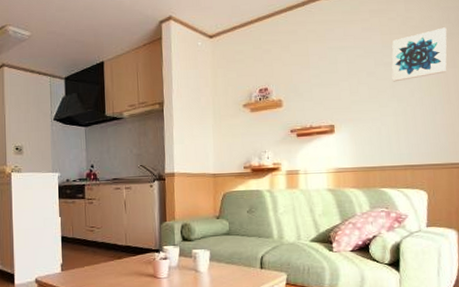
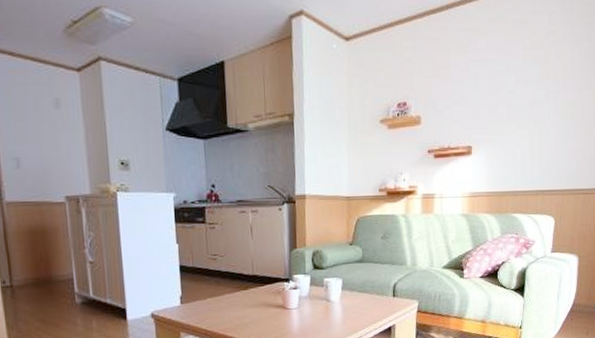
wall art: present [392,27,447,82] -> none [531,45,586,102]

